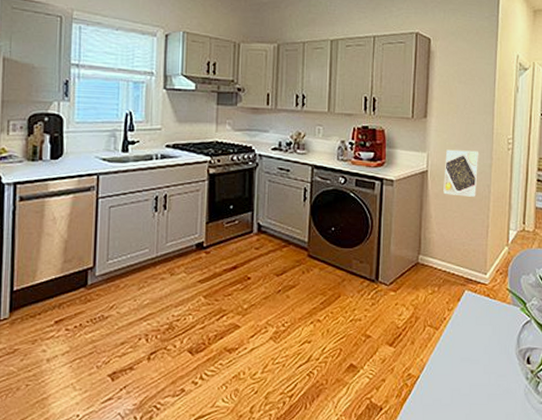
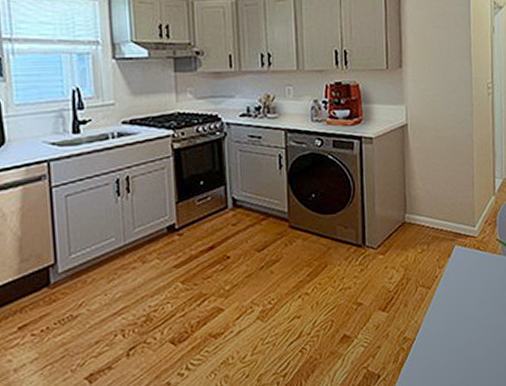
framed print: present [443,149,479,197] -> none [424,98,460,148]

